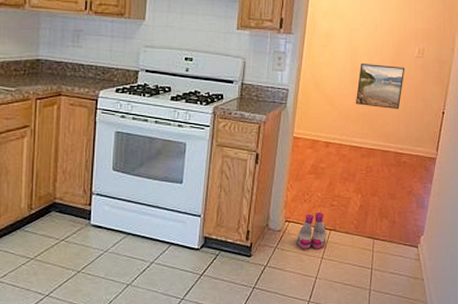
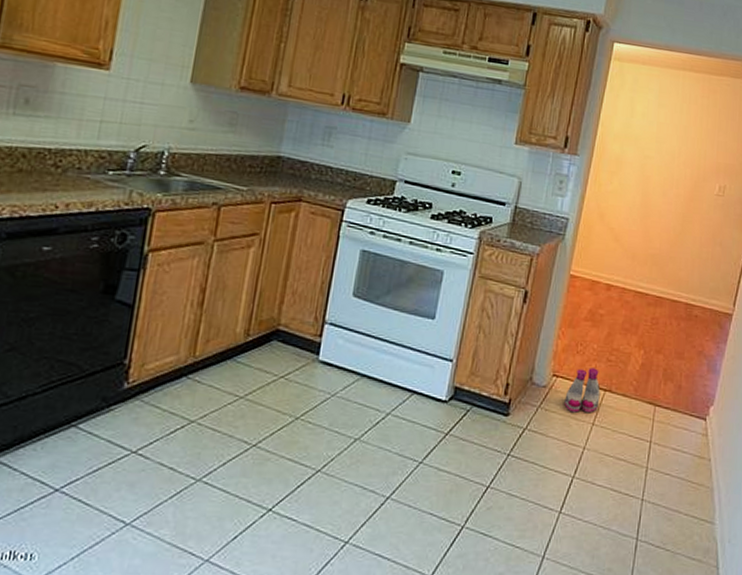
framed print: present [355,62,405,110] -> none [644,195,703,254]

